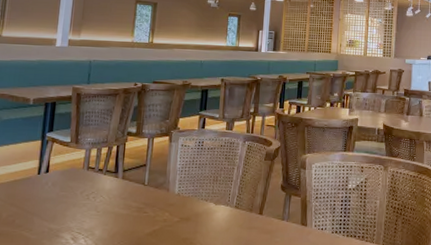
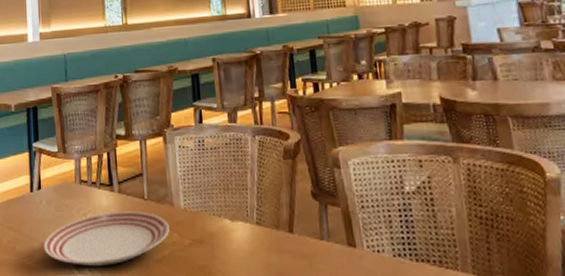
dinner plate: none [43,194,163,237] -> present [43,211,170,266]

